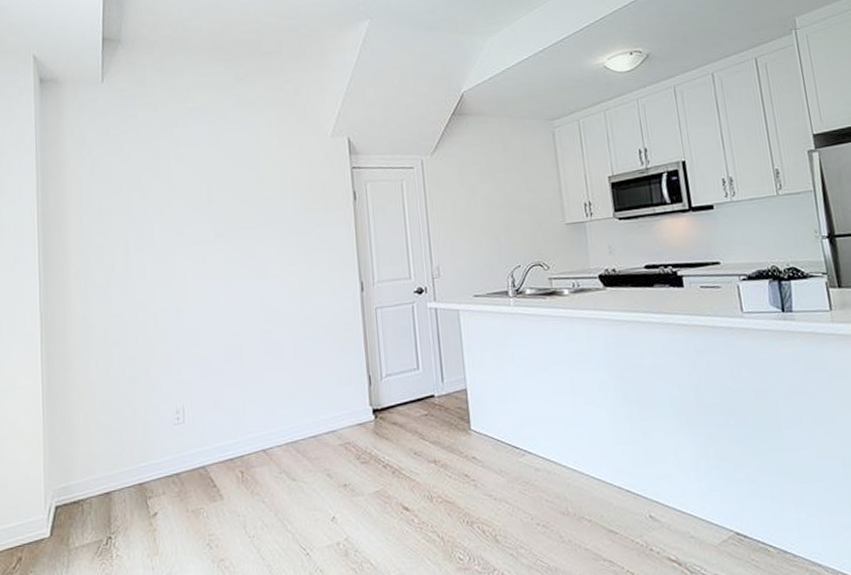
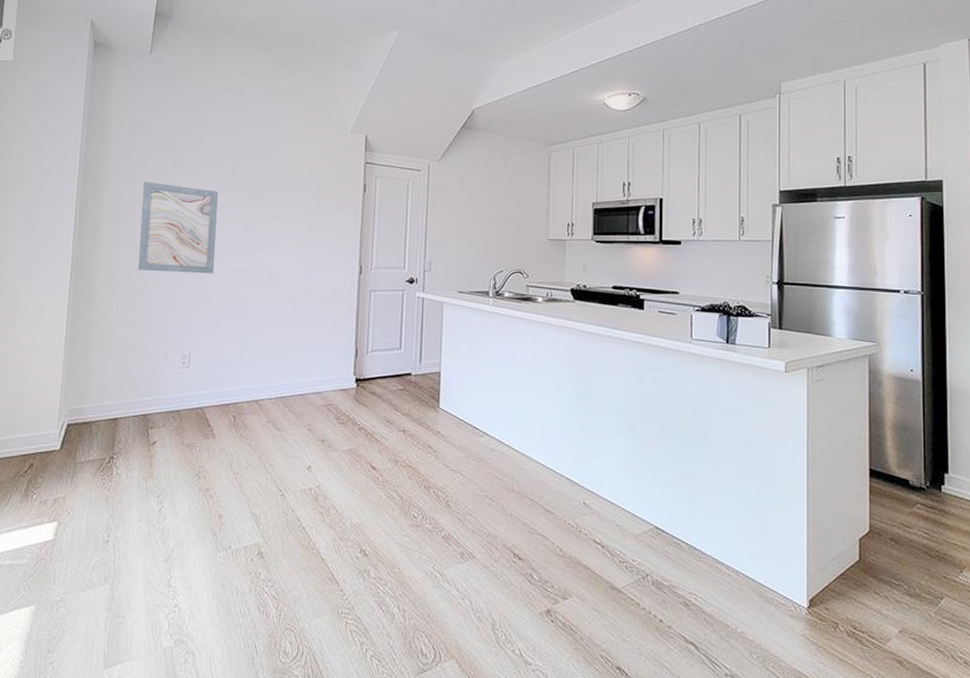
wall art: none [110,221,200,321] -> present [138,182,218,274]

